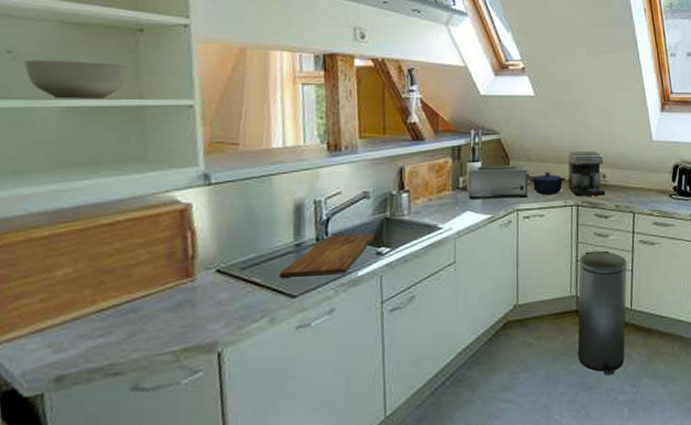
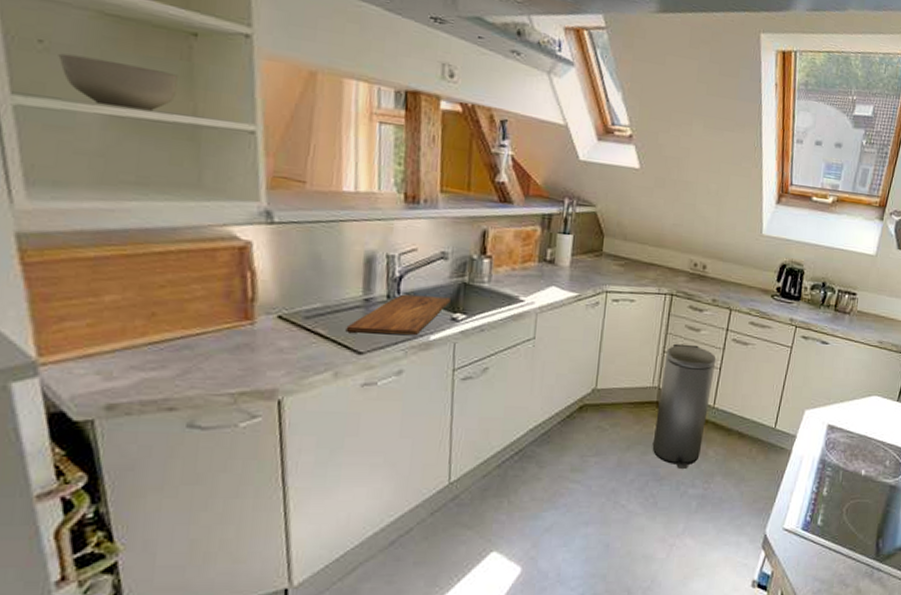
toaster: present [469,165,529,199] -> none [555,238,624,280]
cooking pot: present [528,171,566,195] -> none [622,254,663,280]
coffee maker: present [568,151,605,196] -> none [664,236,707,287]

